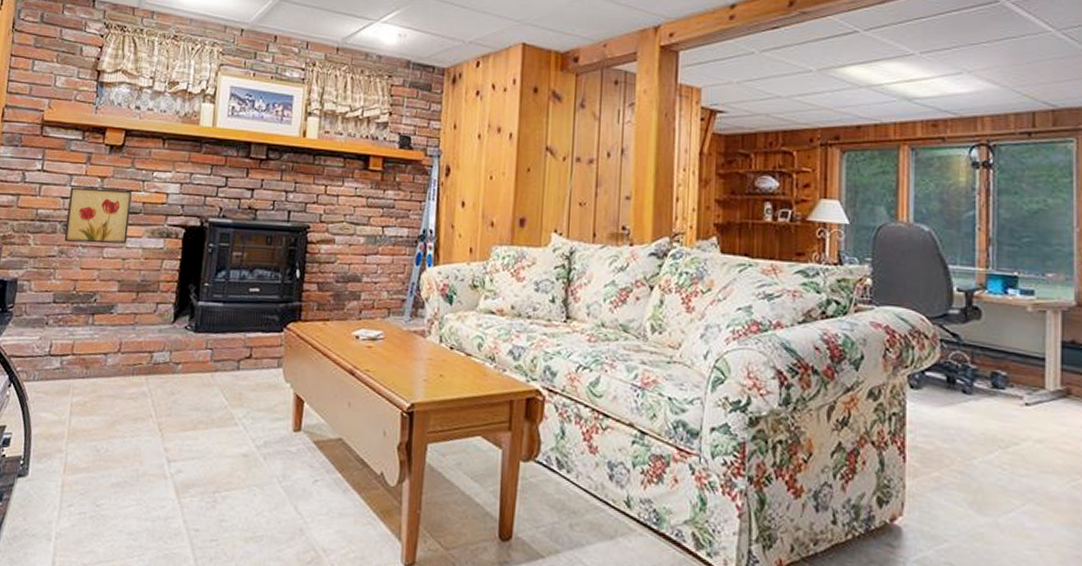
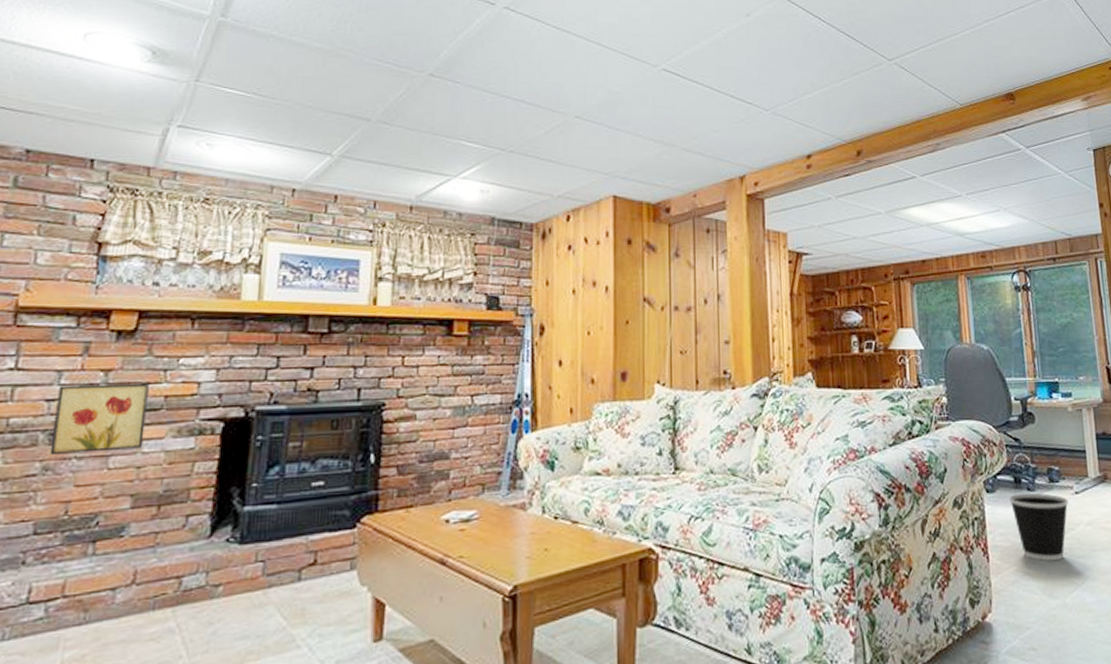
wastebasket: none [938,394,1015,476] -> present [1009,493,1069,562]

